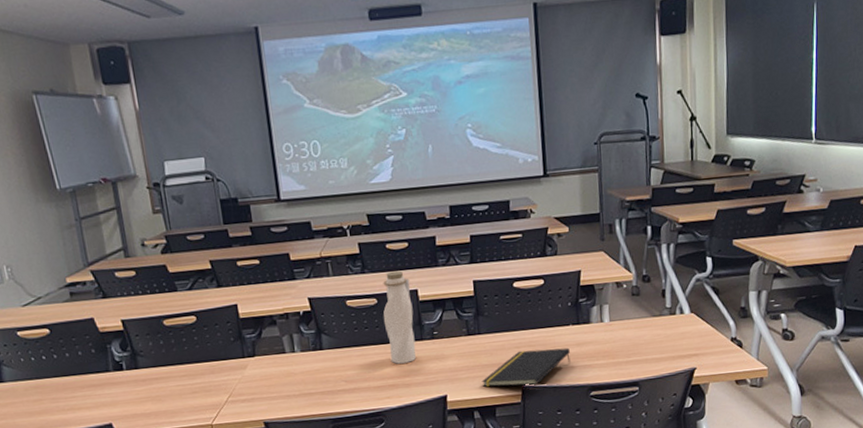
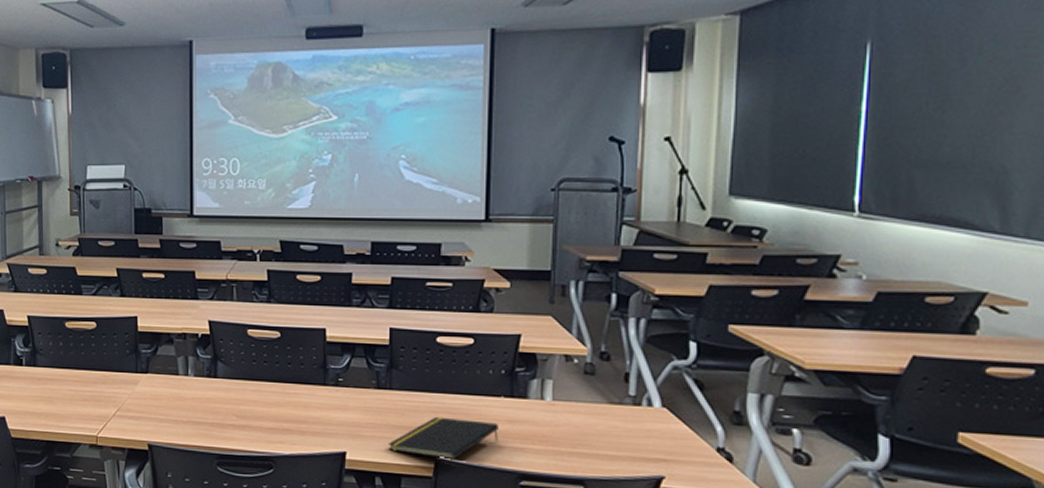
water bottle: present [383,271,416,364] -> none [285,305,318,408]

